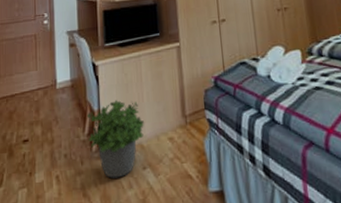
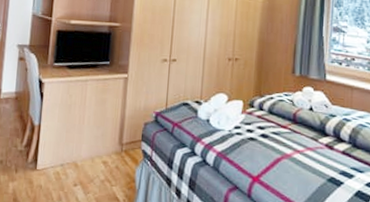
potted plant: present [87,99,144,179] -> none [25,118,81,190]

